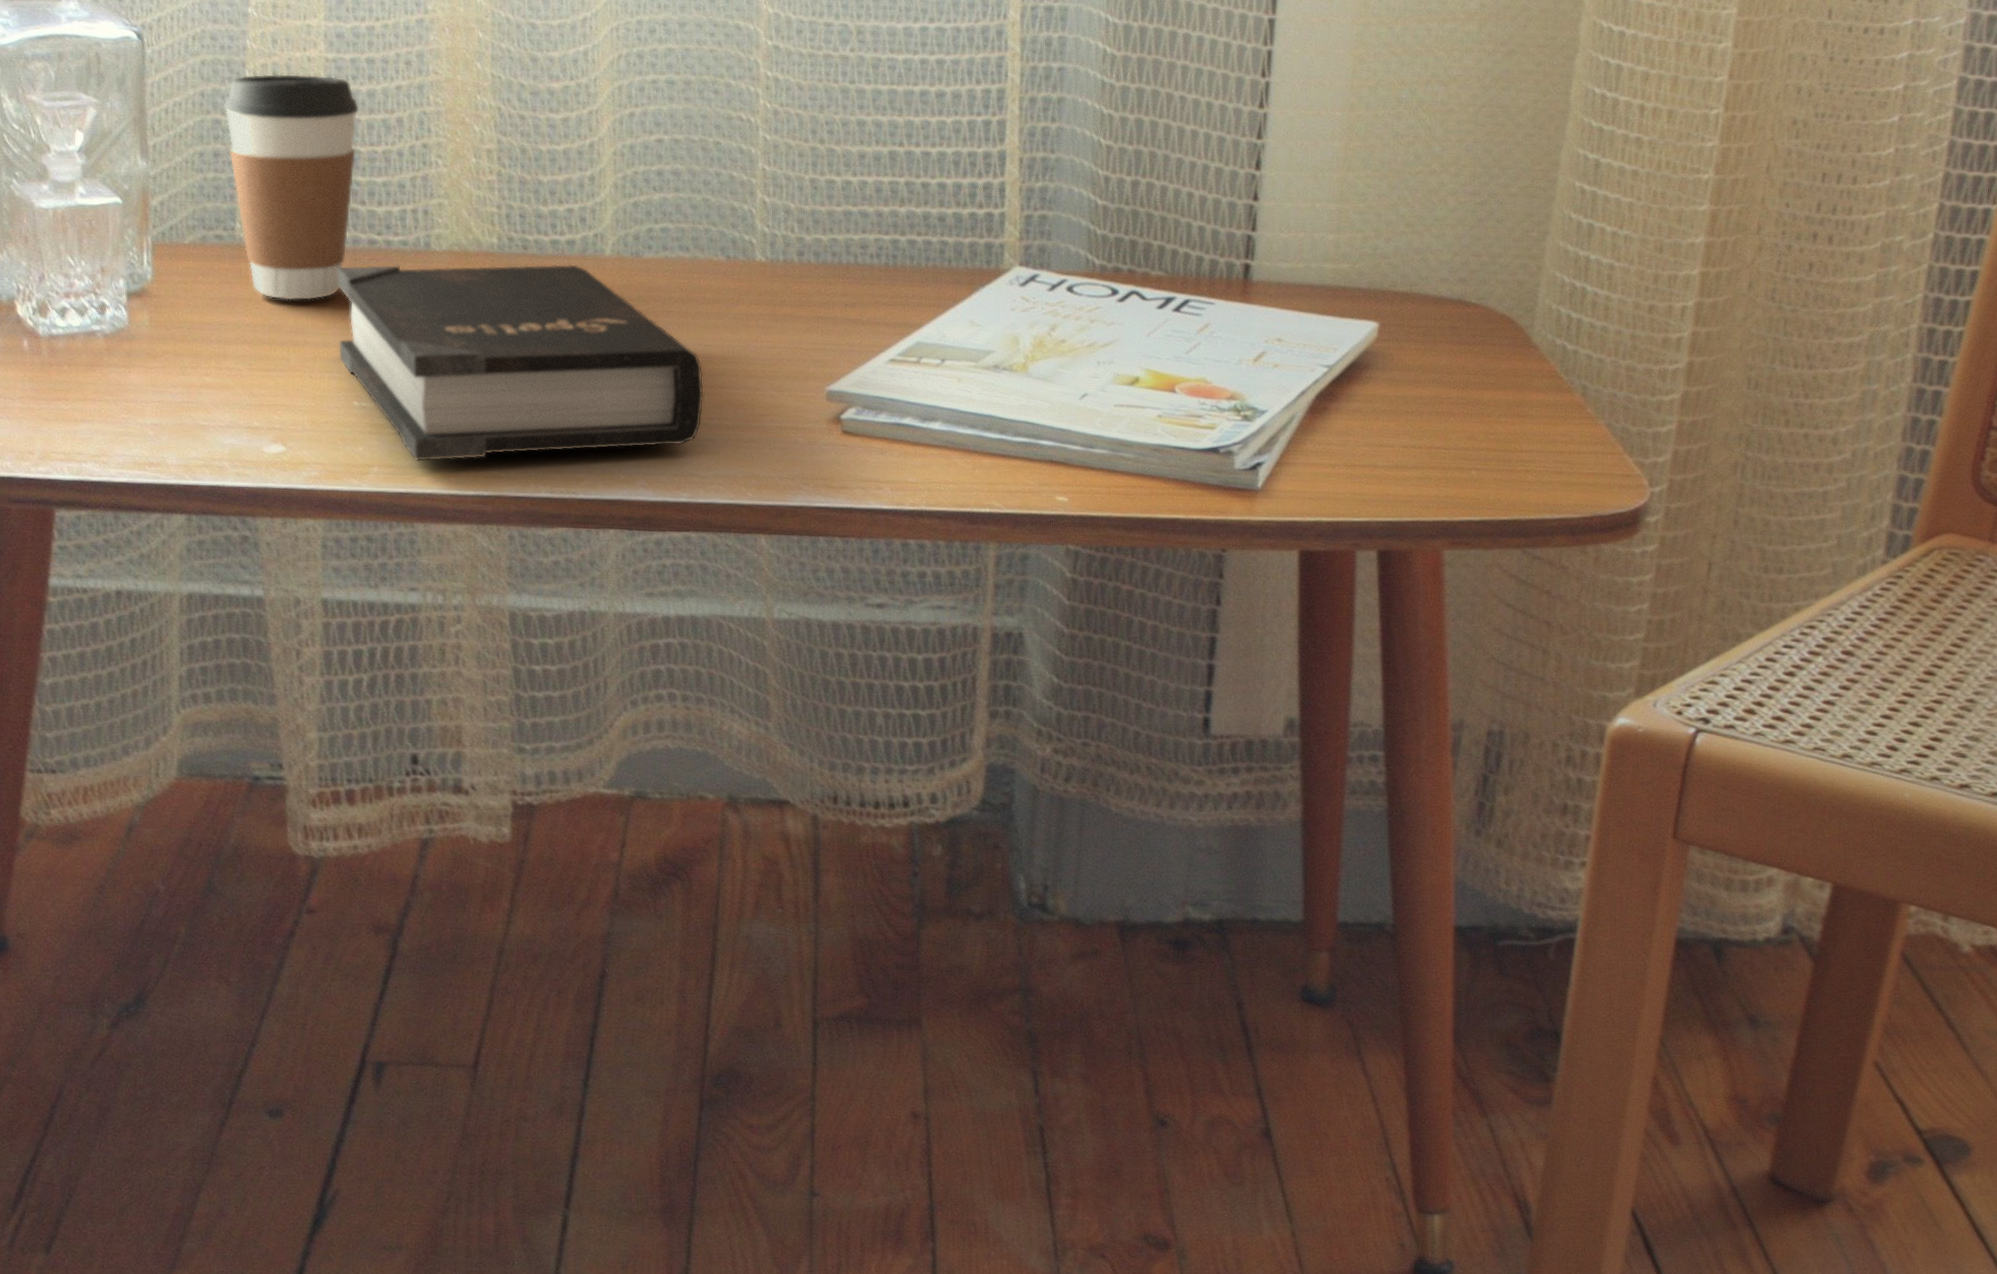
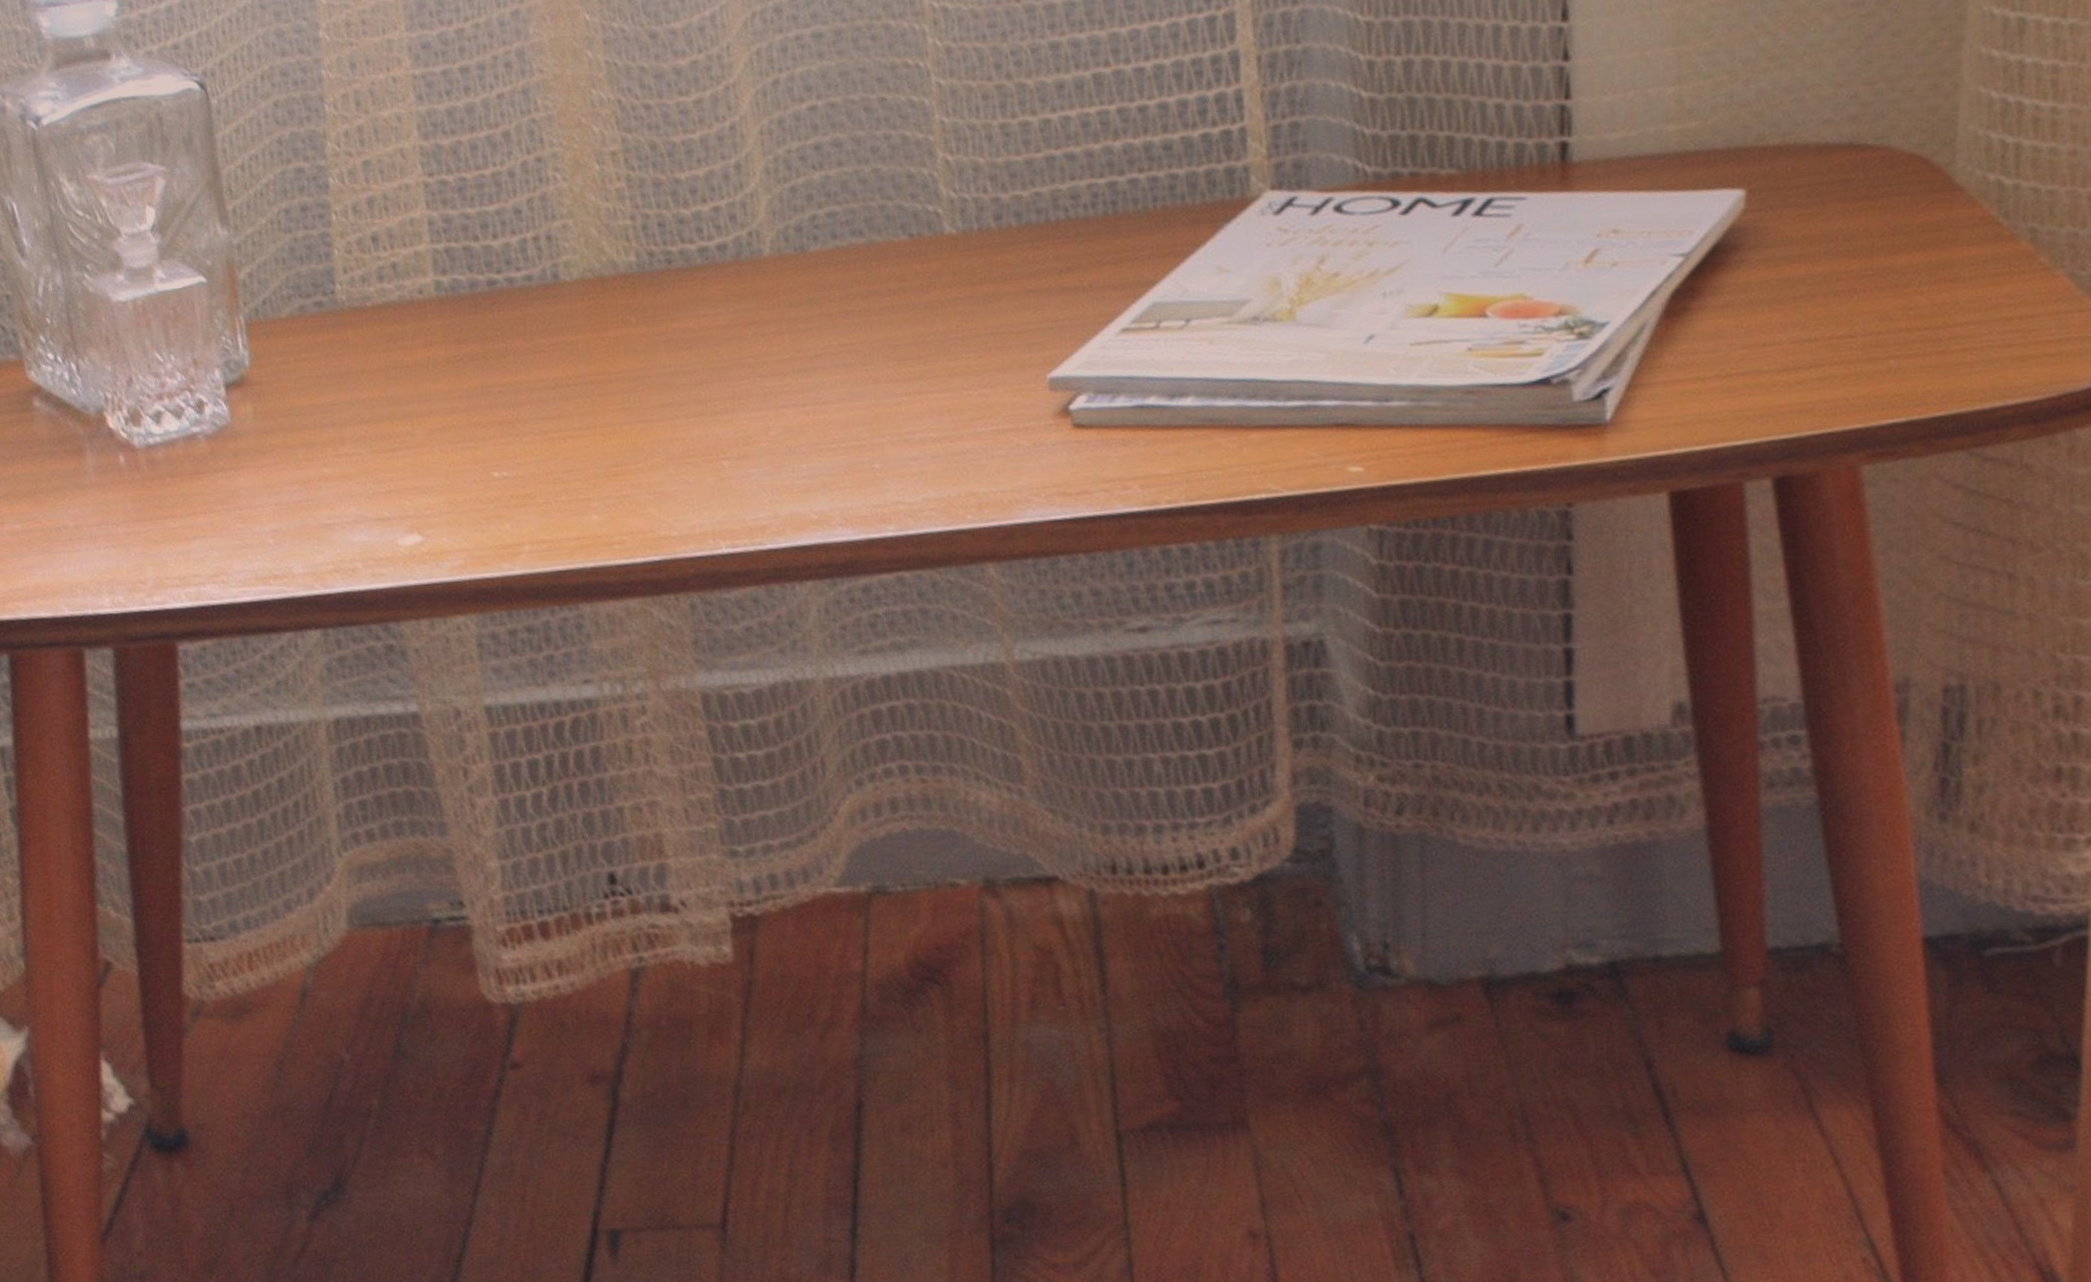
coffee cup: present [223,74,360,301] -> none [304,95,464,367]
hardback book: present [337,264,704,462] -> none [456,272,901,533]

